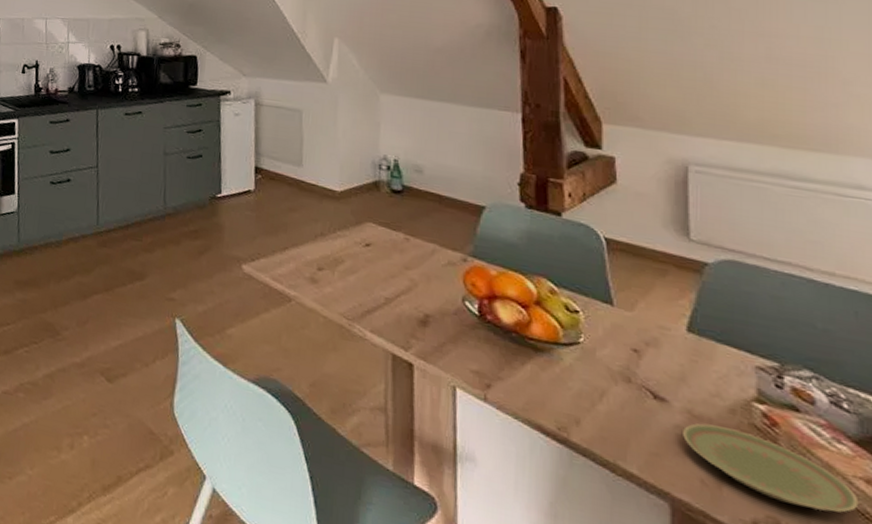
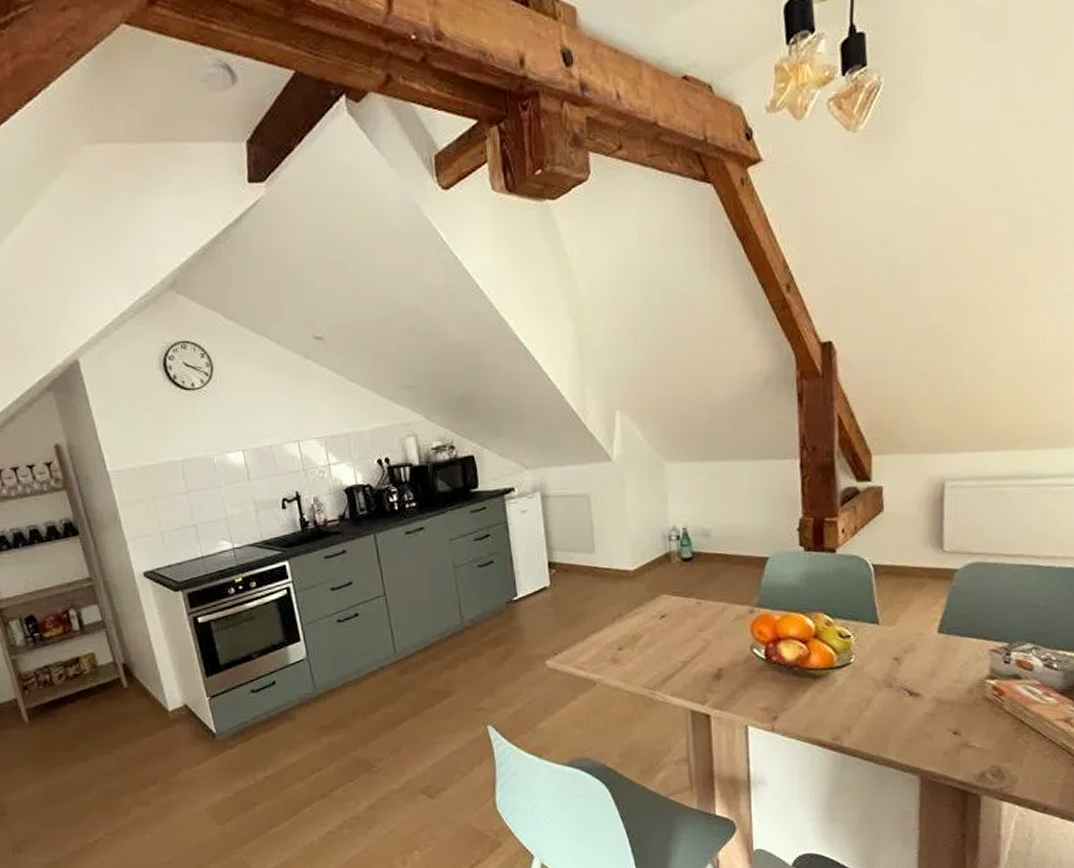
plate: present [683,423,859,513] -> none [931,705,1059,753]

